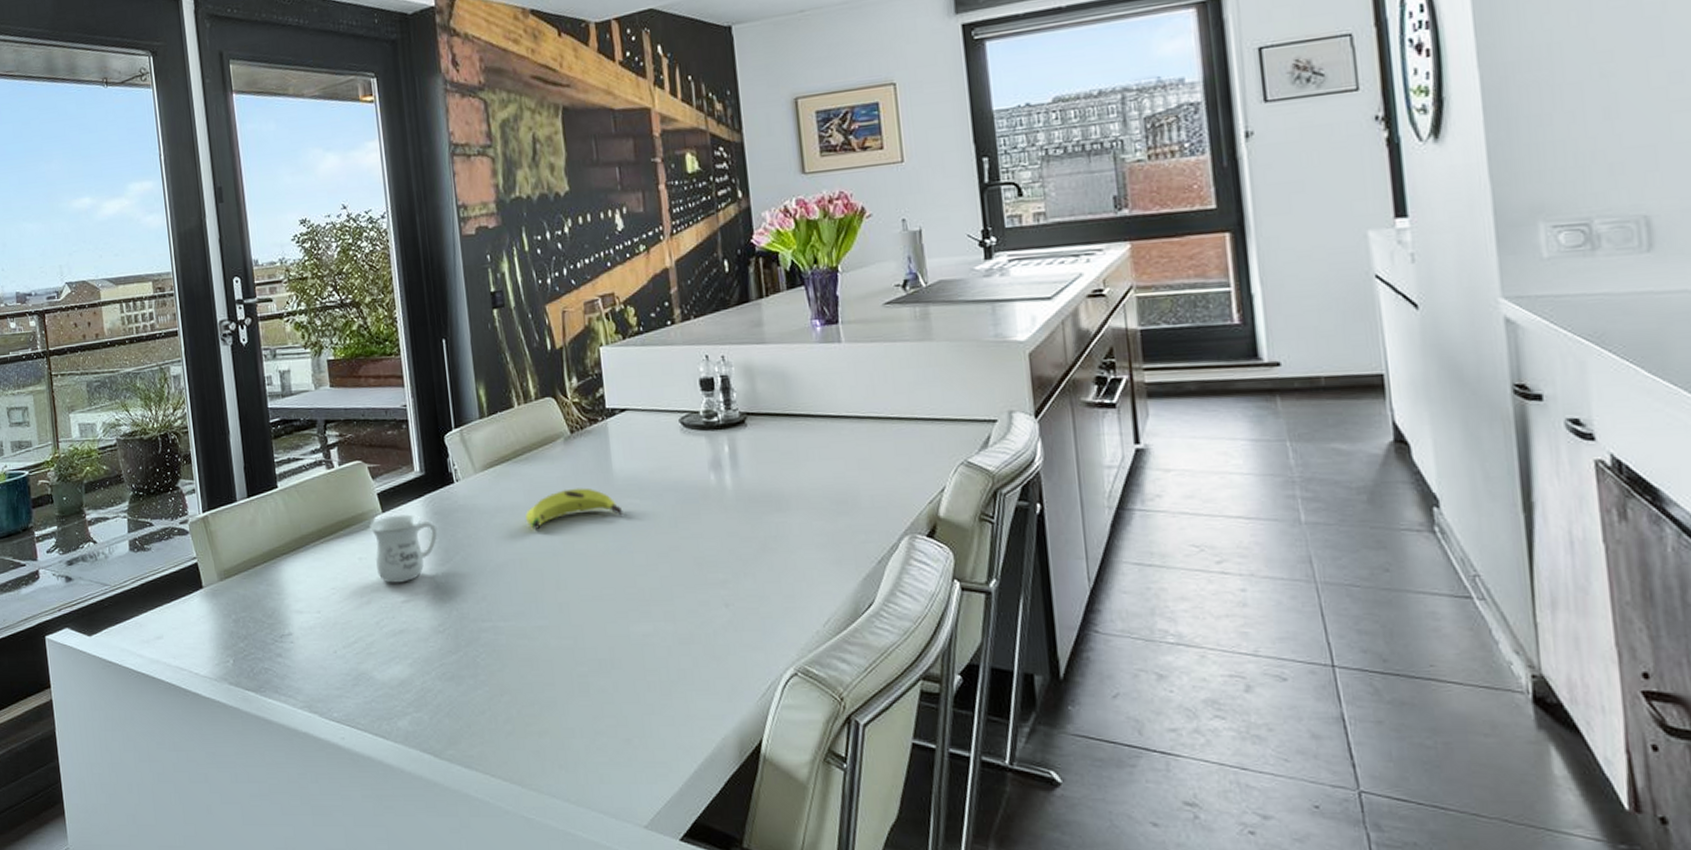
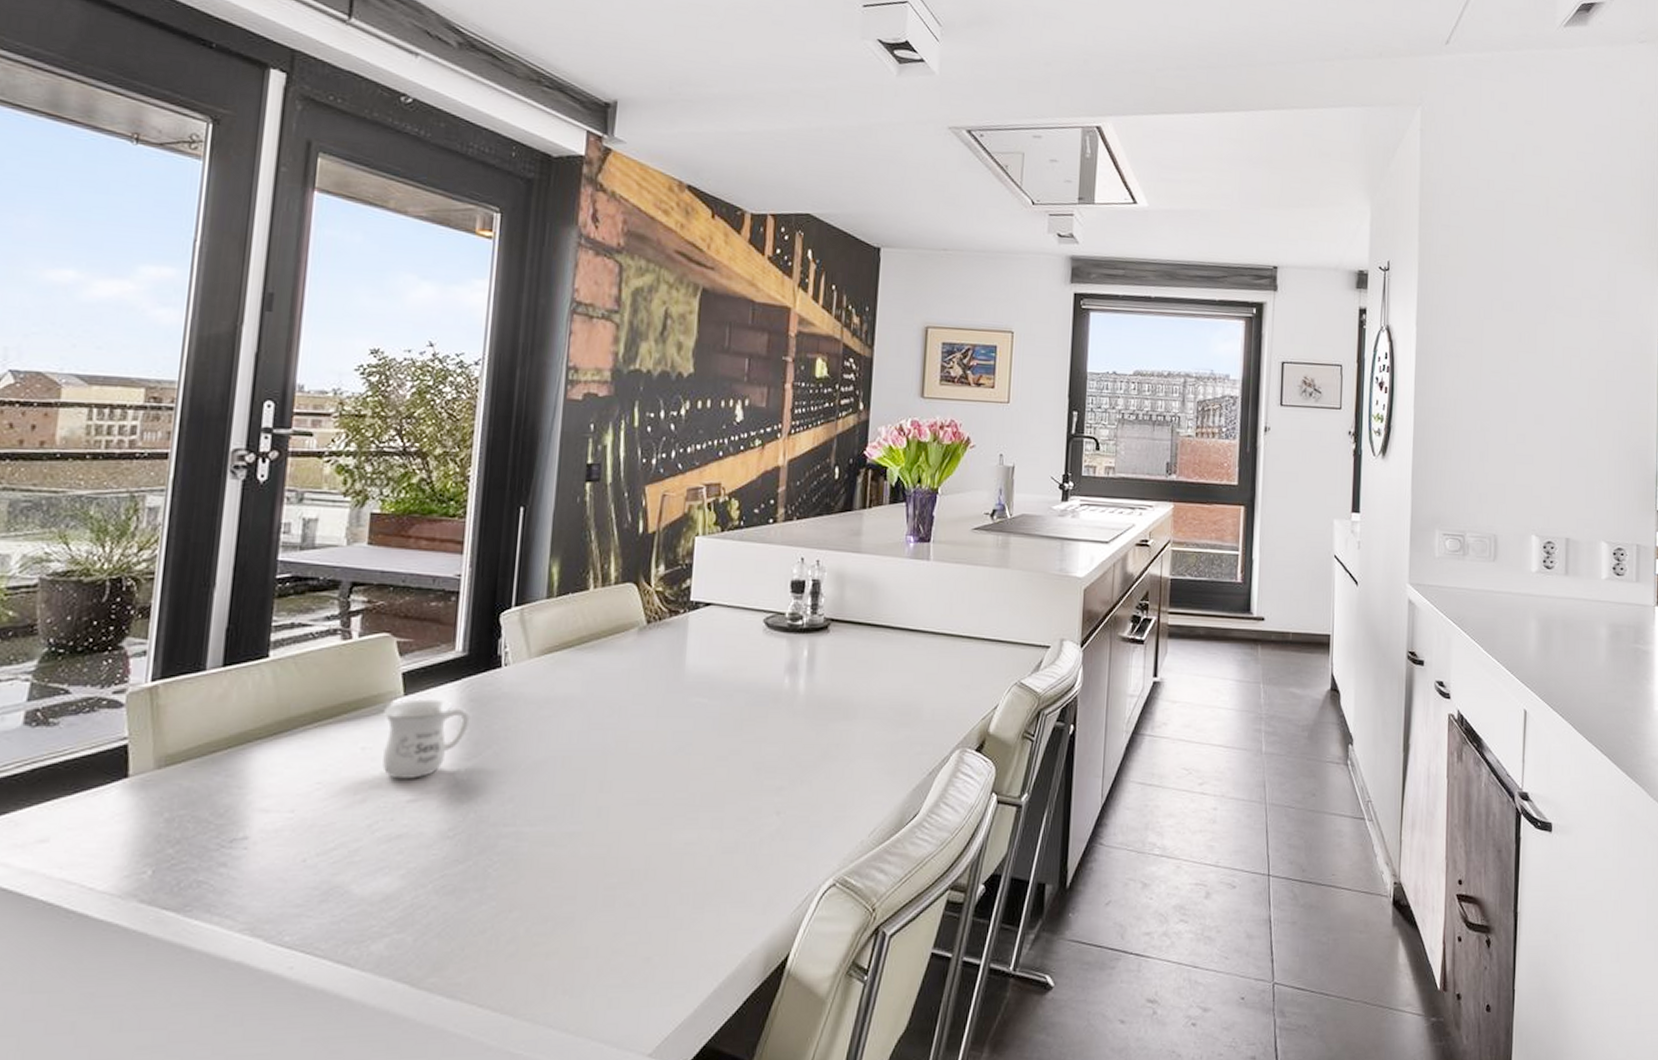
banana: present [526,488,623,529] -> none [579,682,688,724]

